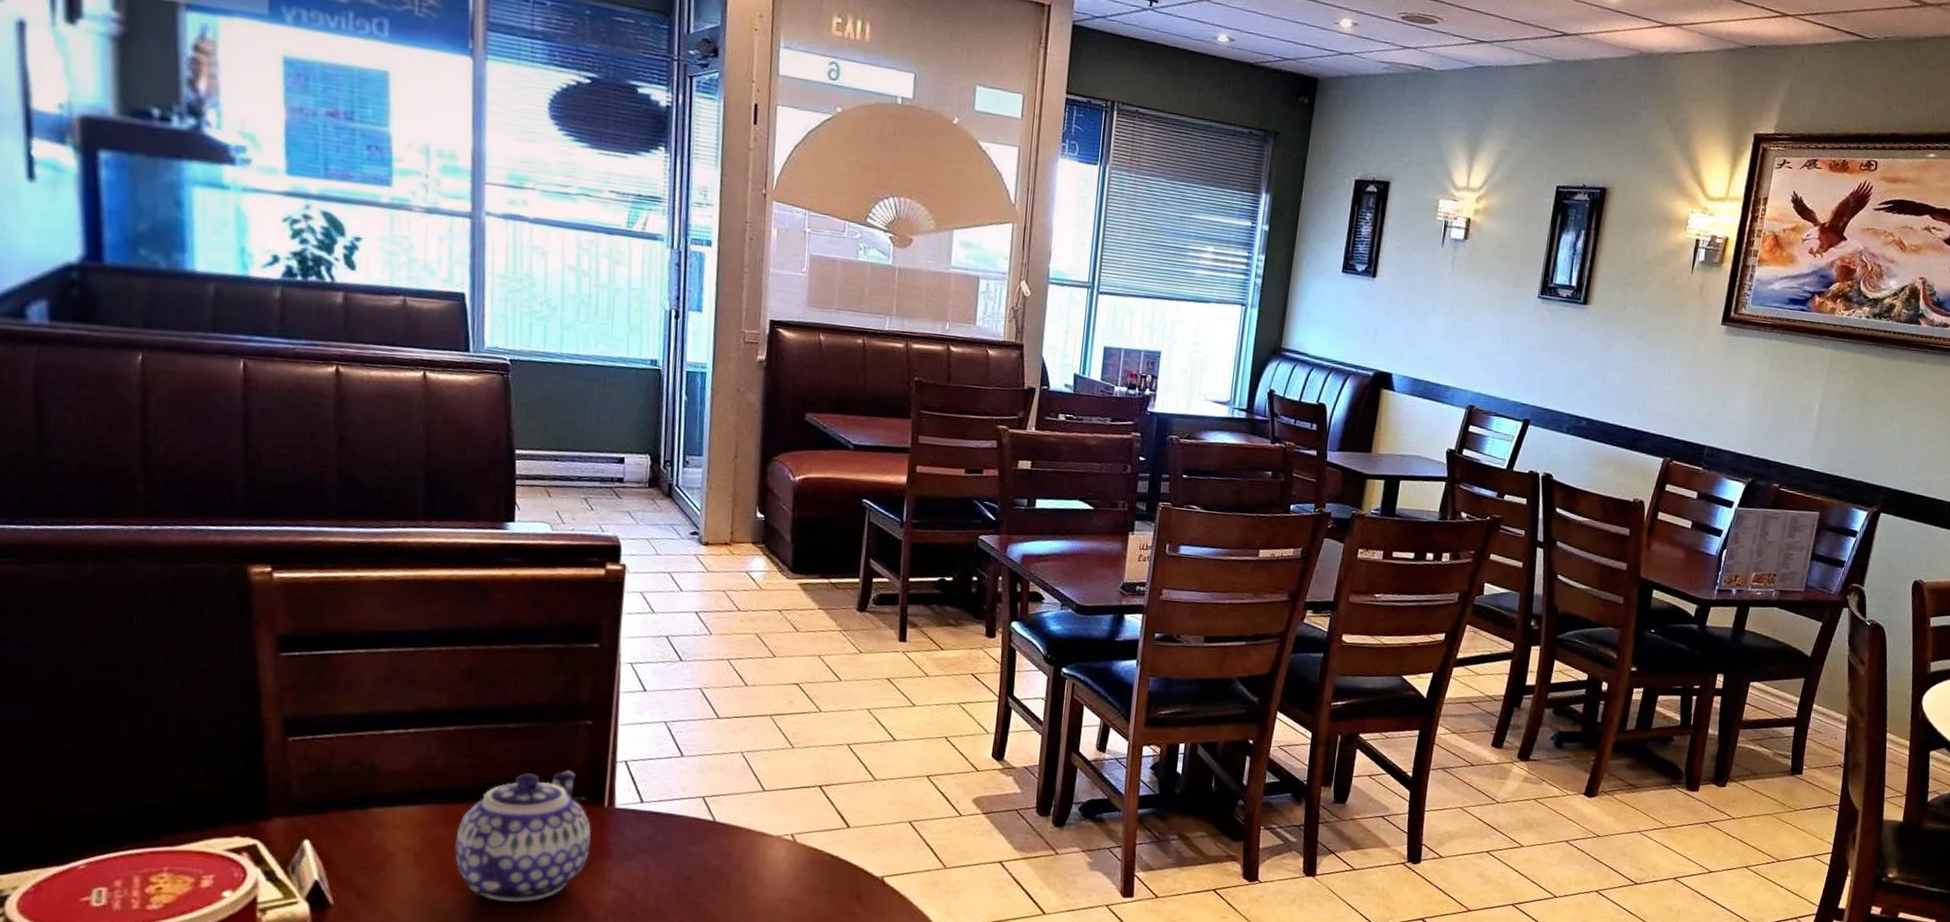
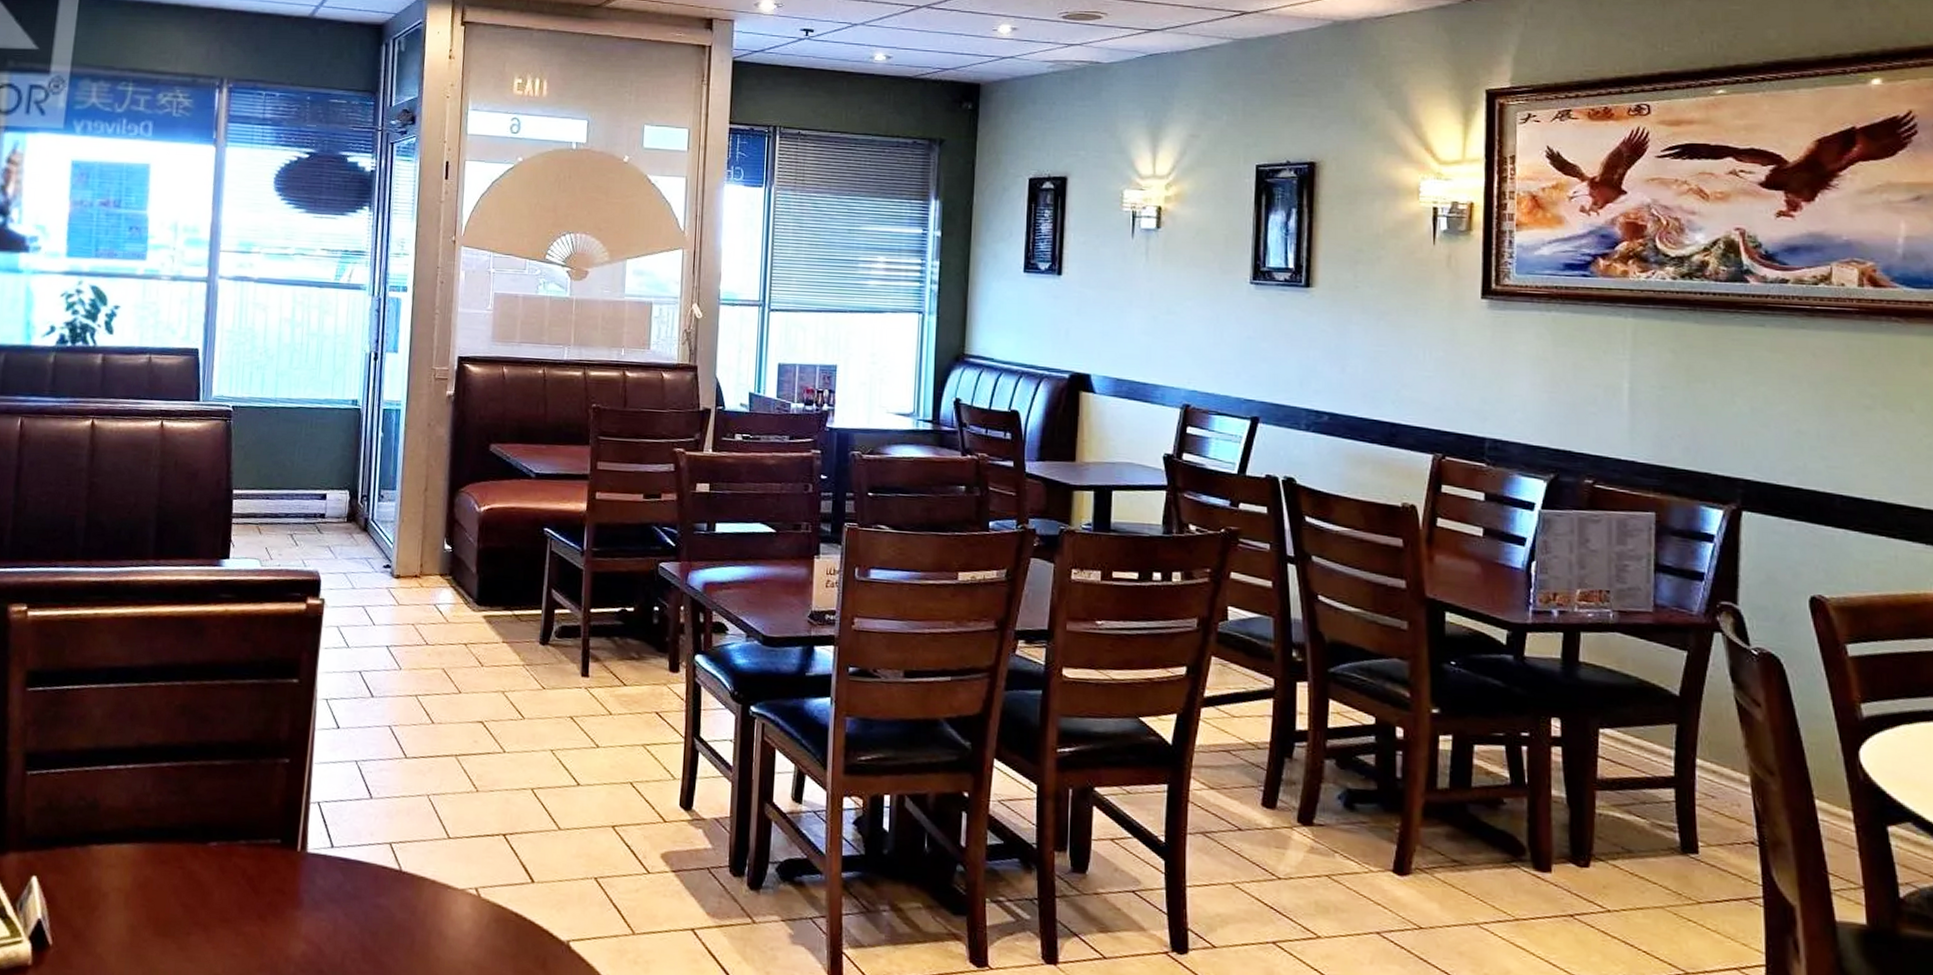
teapot: present [454,770,591,902] -> none [160,810,284,952]

